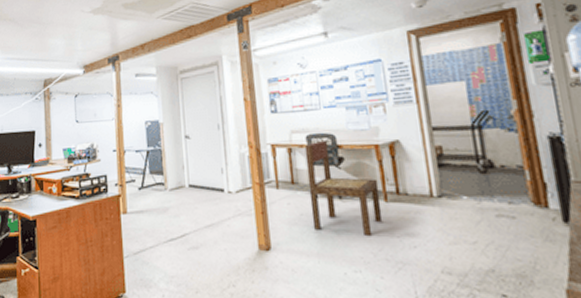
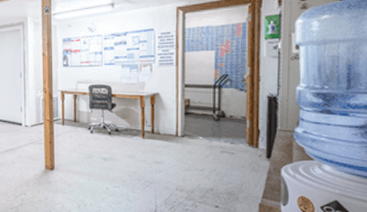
dining chair: present [304,141,383,237] -> none [87,91,139,163]

